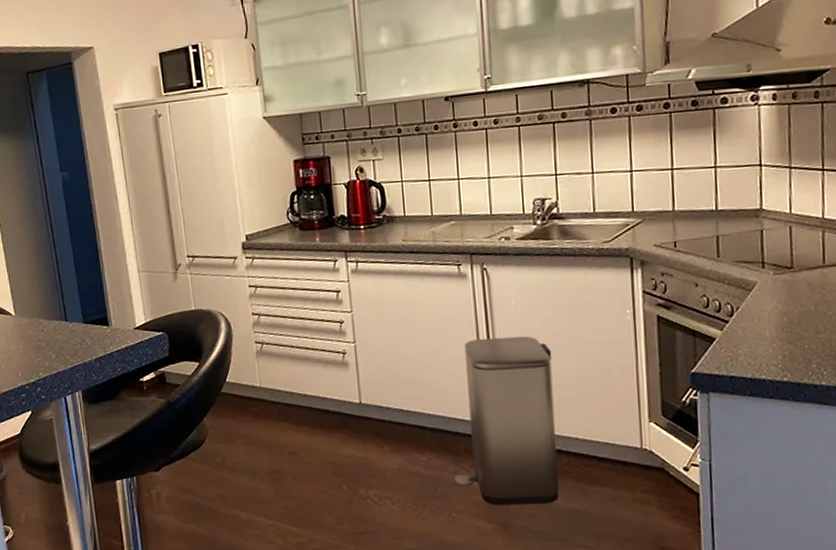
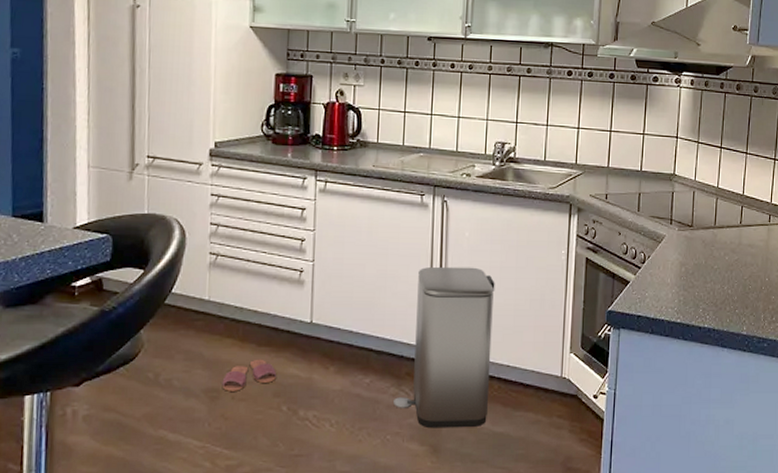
slippers: none [283,440,334,473] -> present [222,359,277,391]

